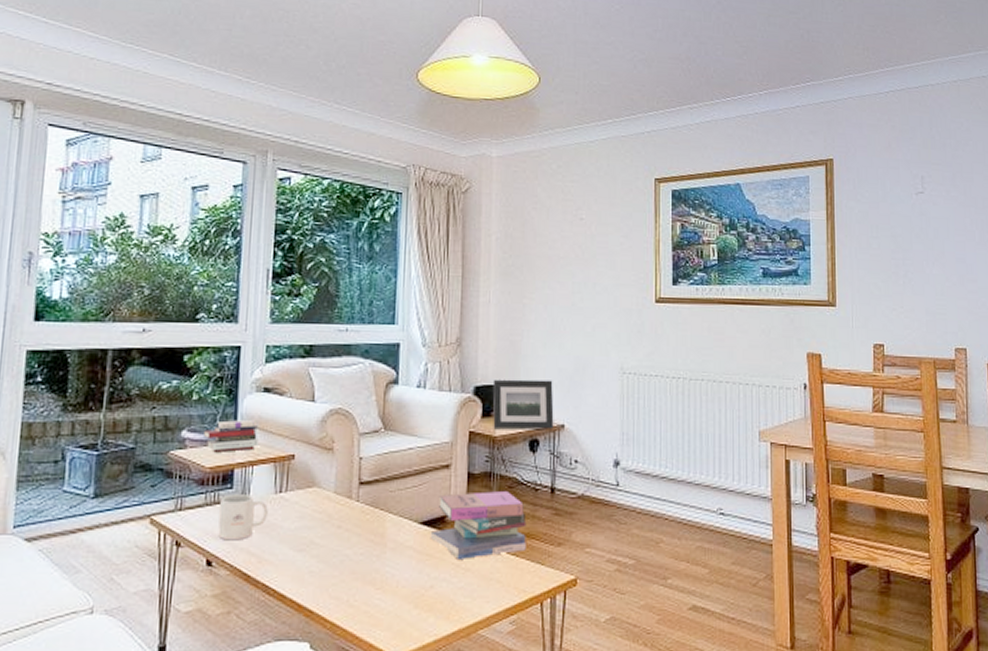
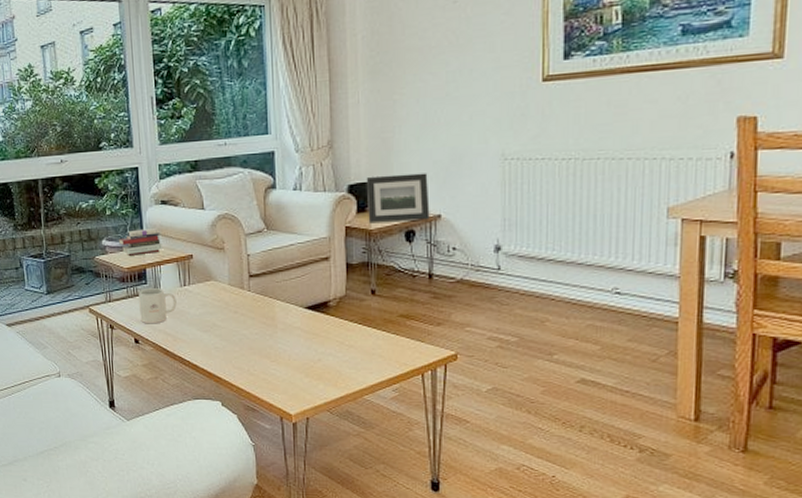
books: present [430,491,527,559] -> none [315,279,406,337]

